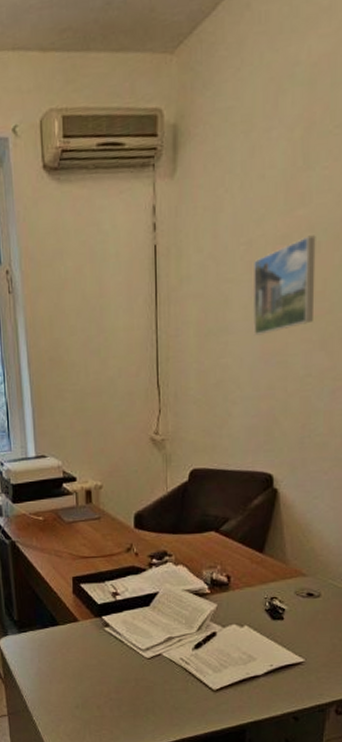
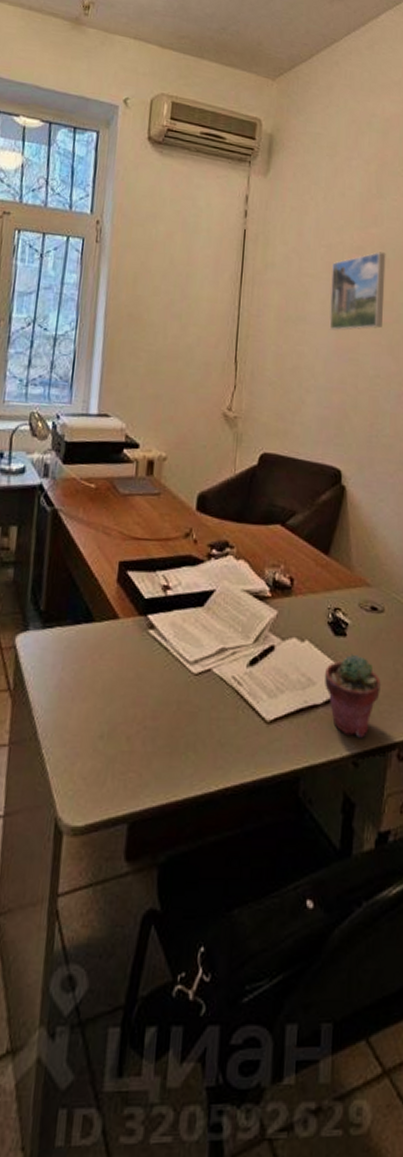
potted succulent: none [265,633,318,699] -> present [325,654,381,738]

